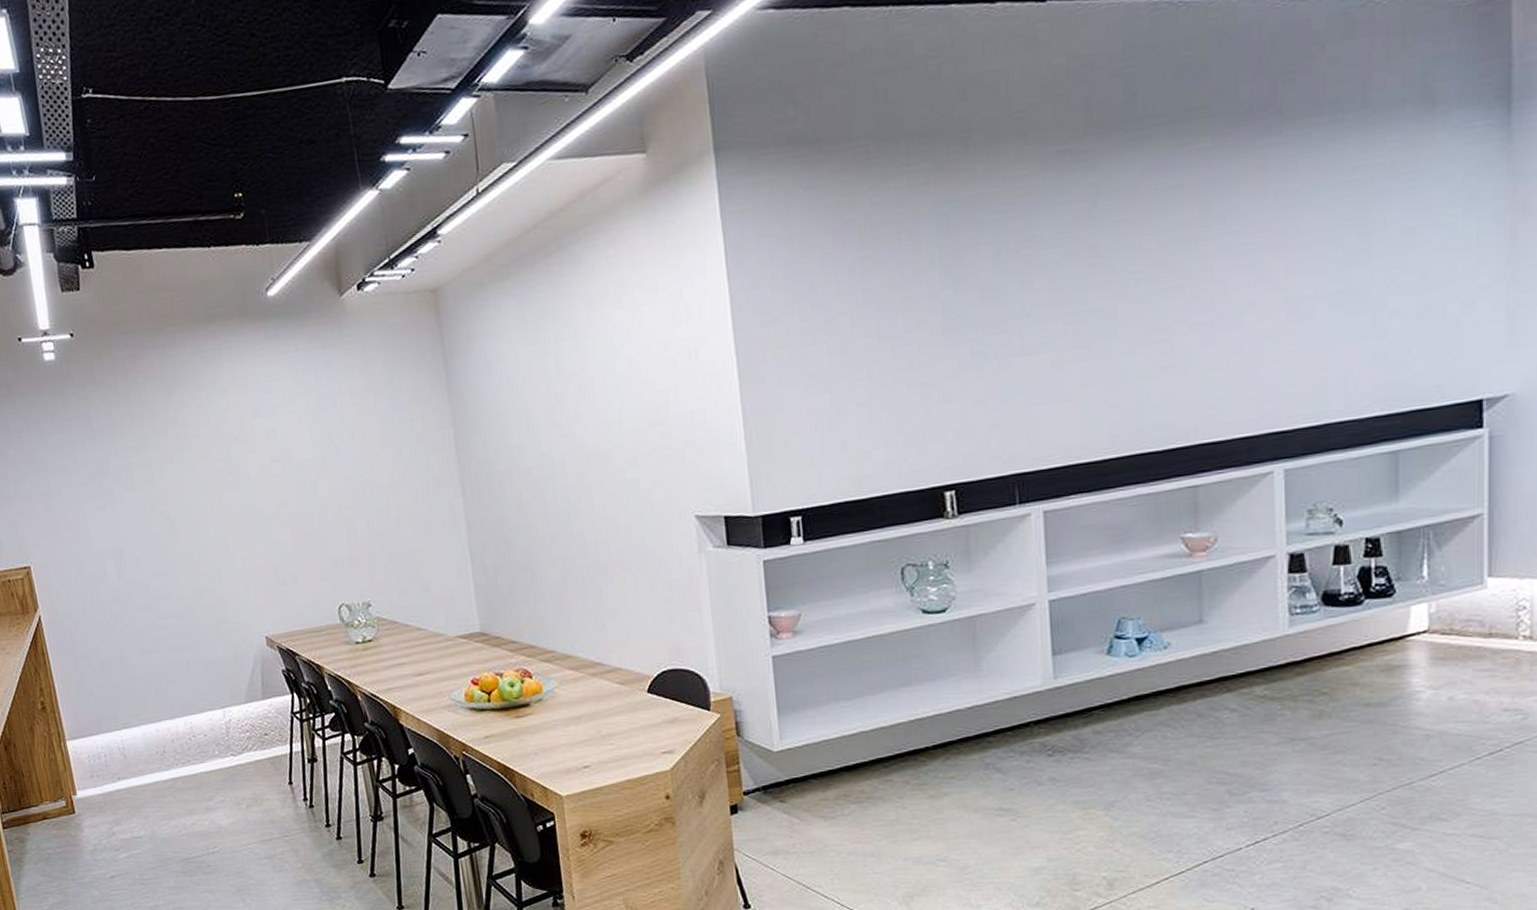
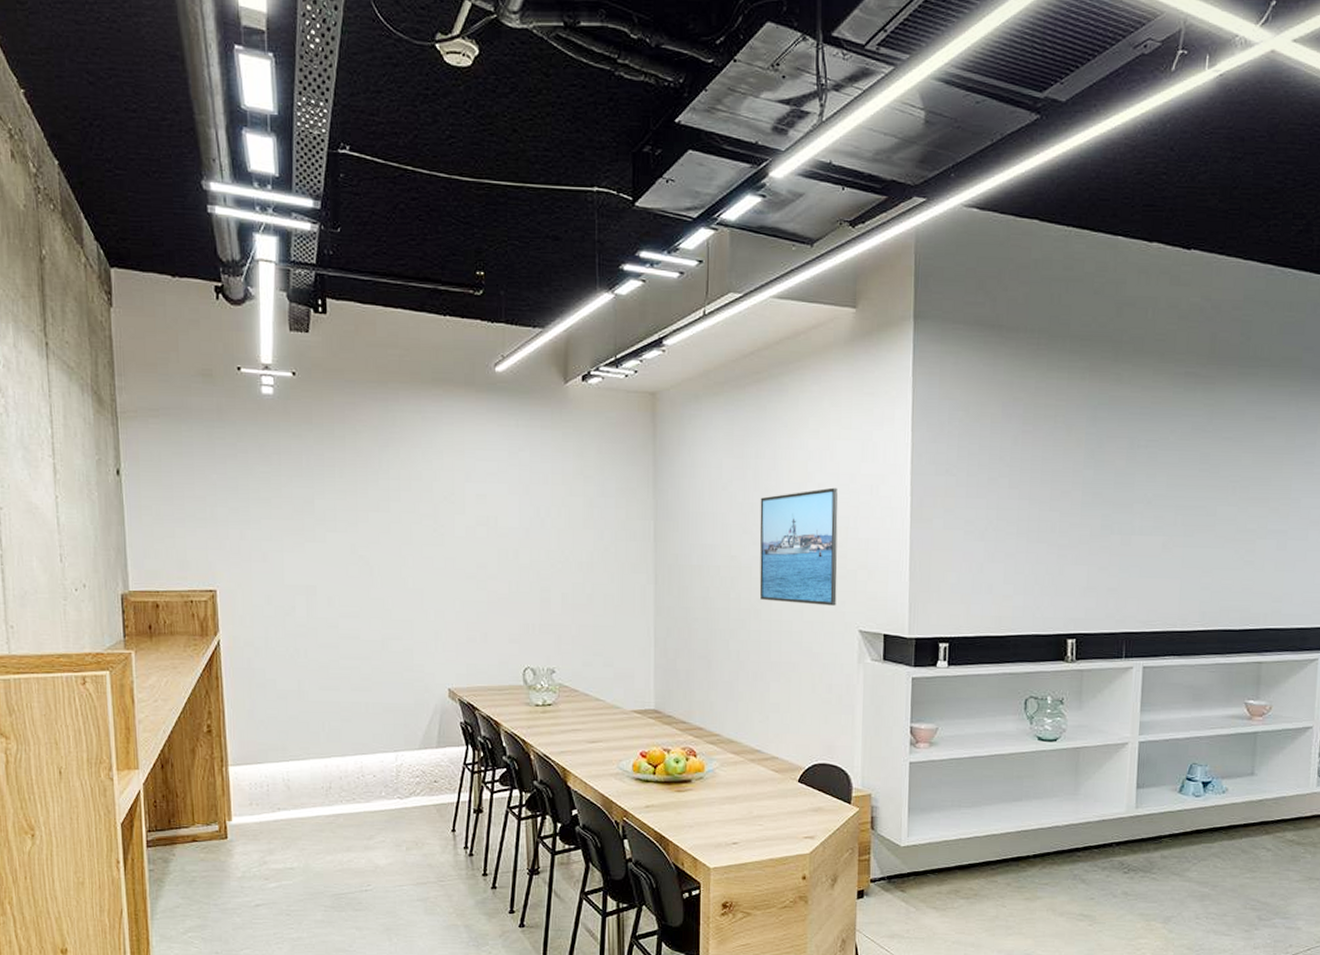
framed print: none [565,359,666,498] -> present [759,487,838,606]

